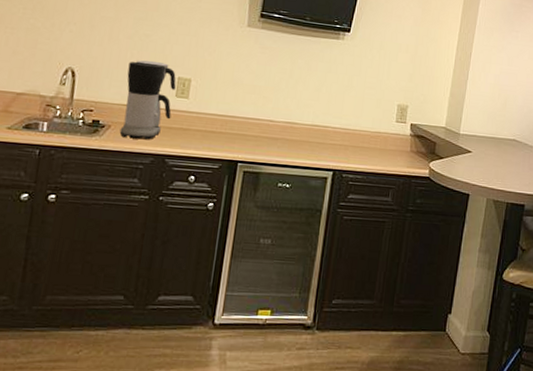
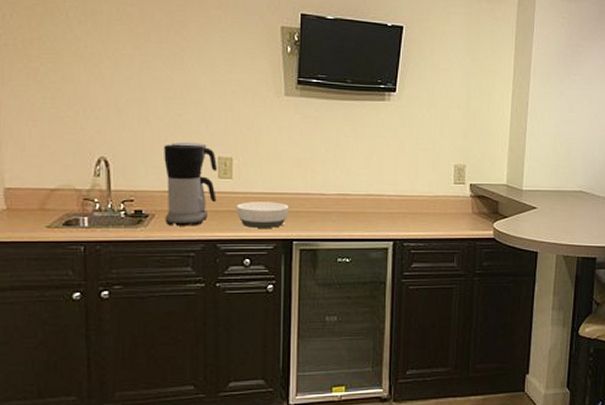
bowl: none [188,121,239,149] -> present [237,202,289,228]

